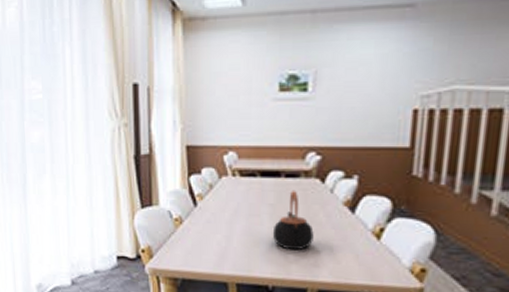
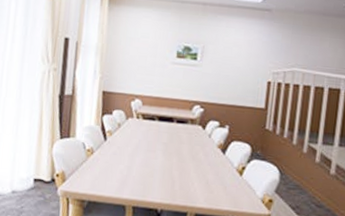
teapot: present [272,190,314,251] -> none [163,133,195,181]

